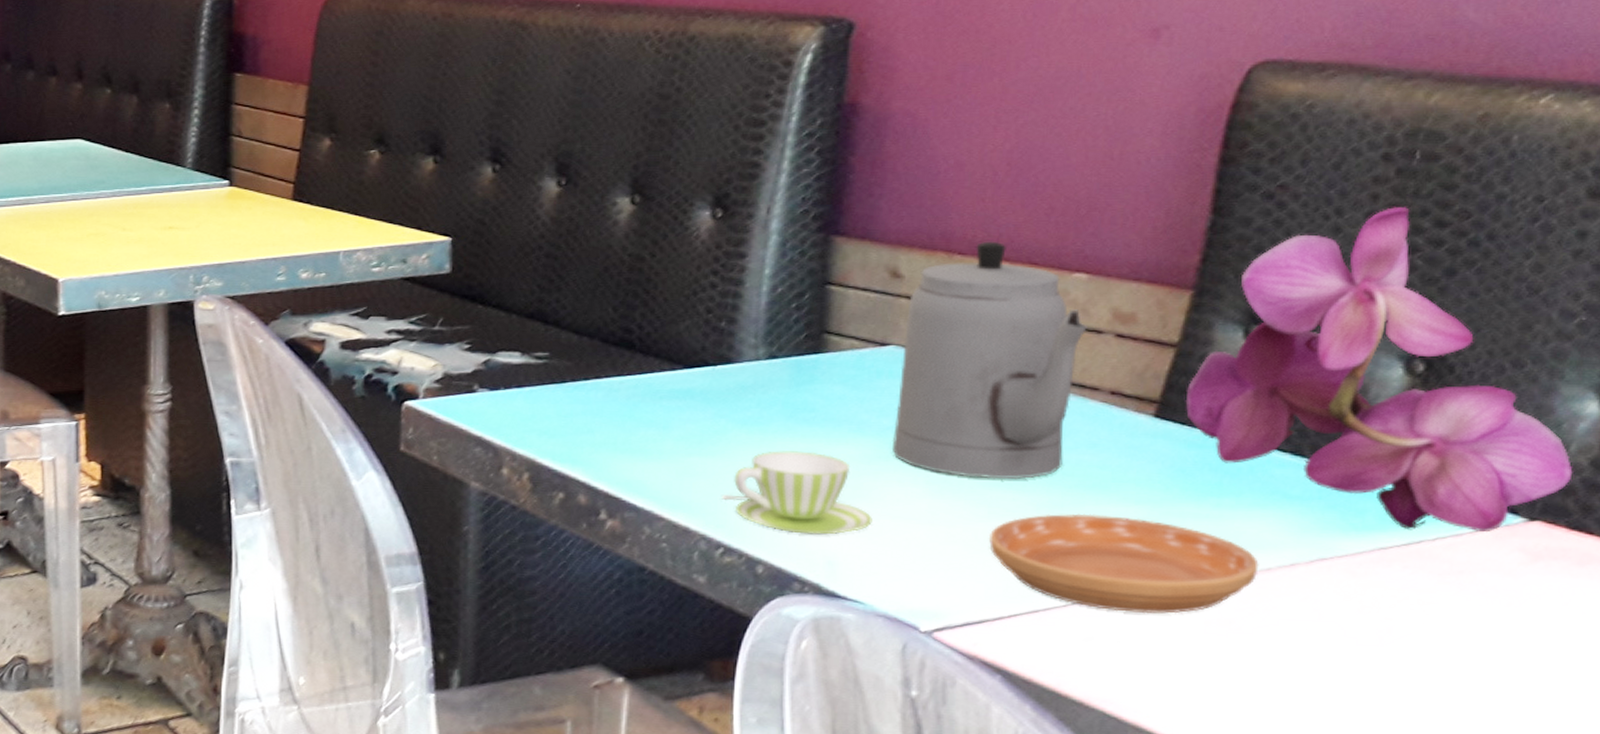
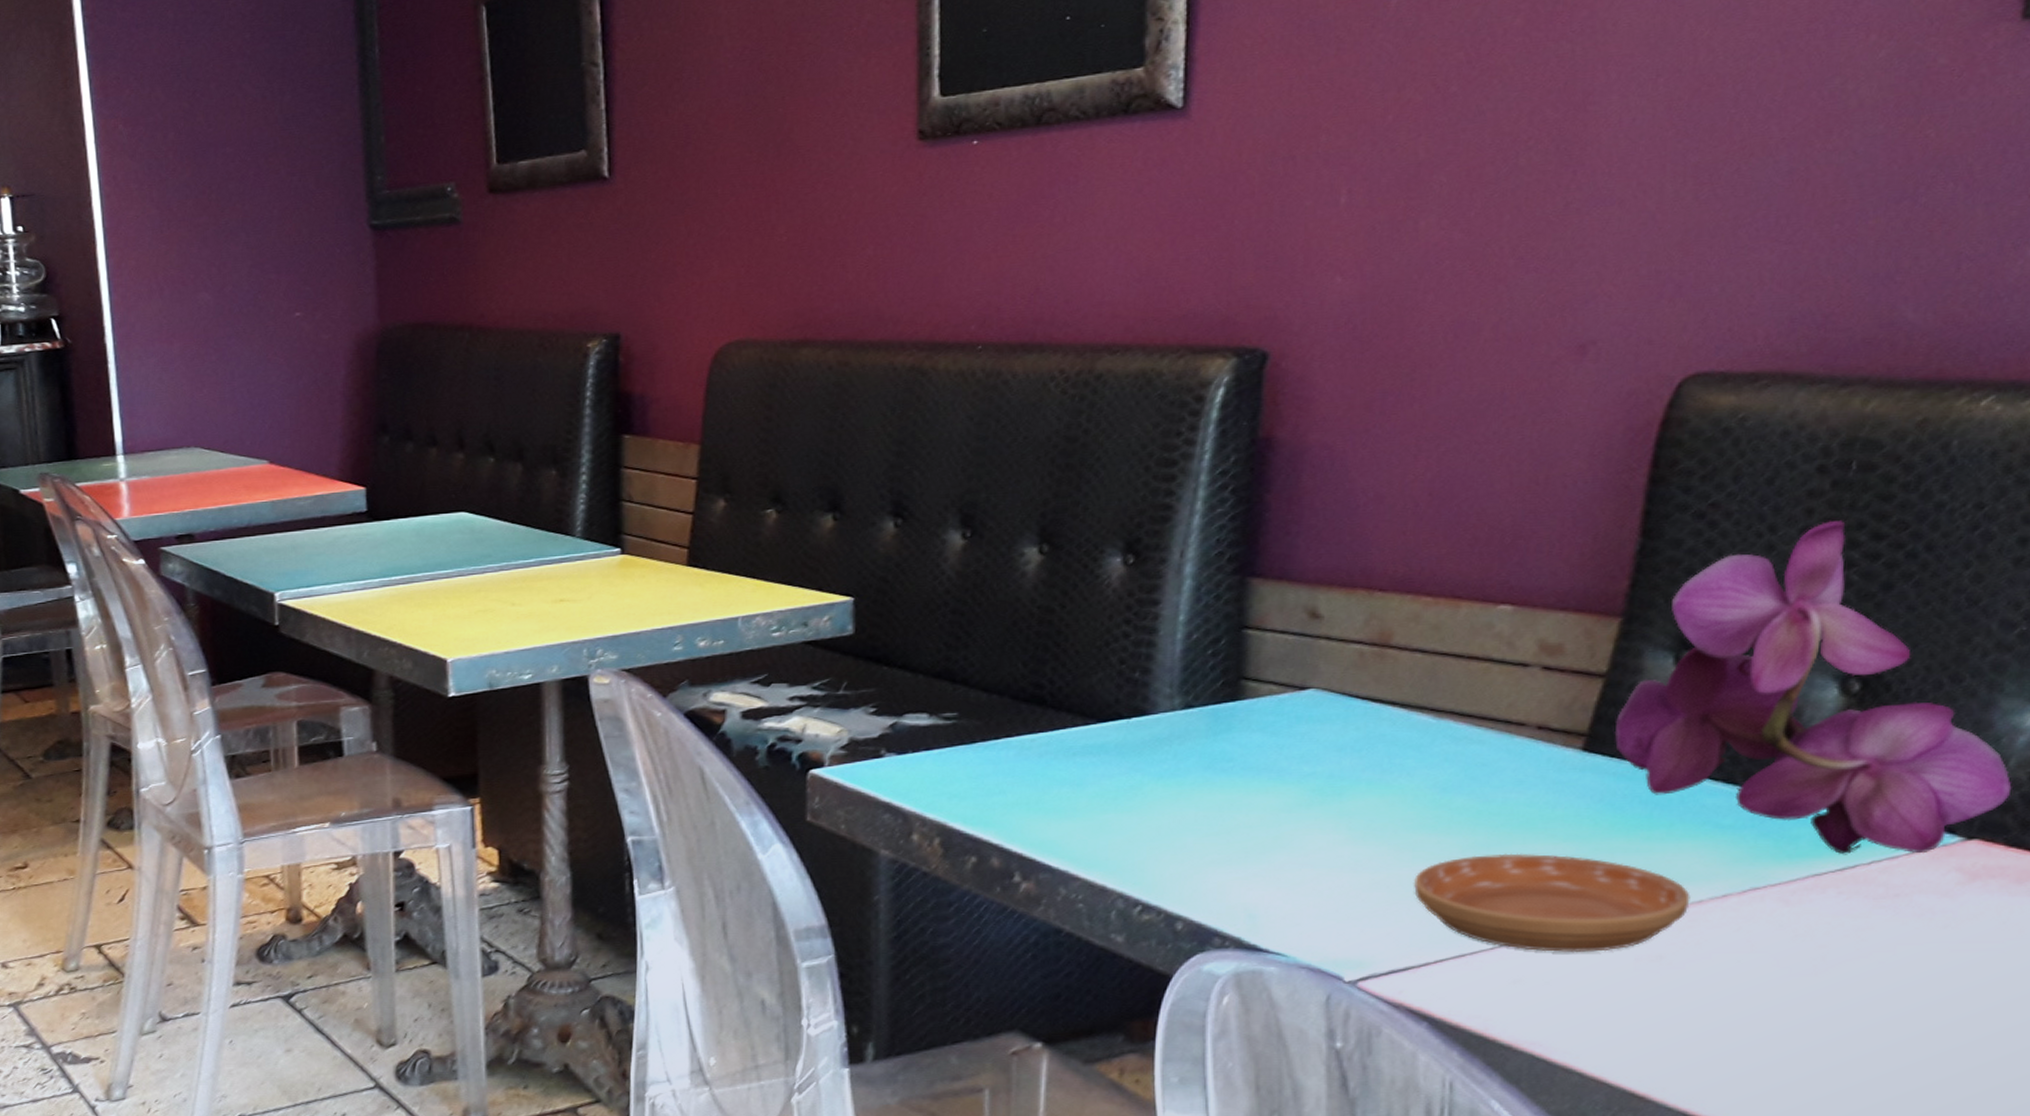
cup: present [721,451,873,535] -> none [1138,802,1294,888]
teapot: present [892,241,1087,480] -> none [1313,575,1513,823]

